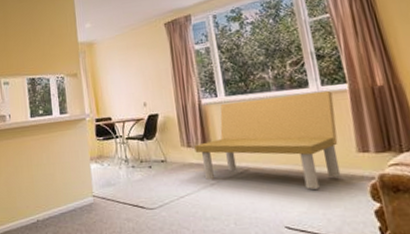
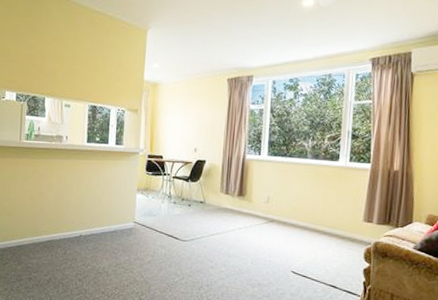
bench: present [194,91,341,189] -> none [231,162,356,246]

